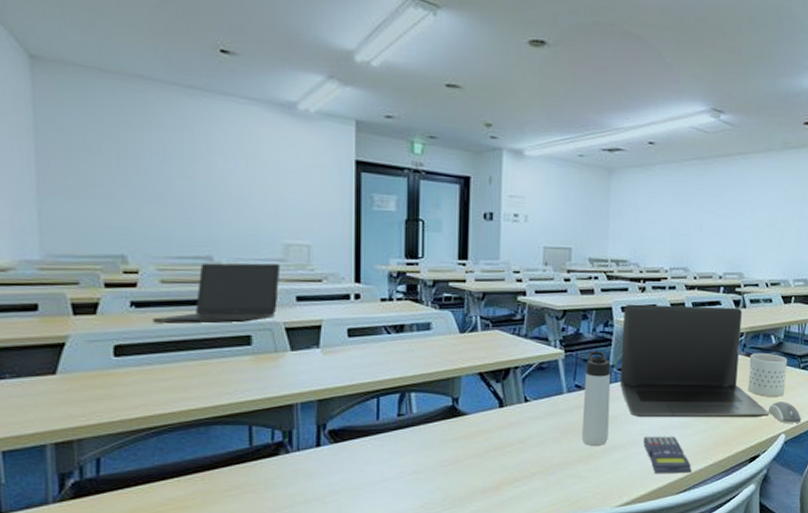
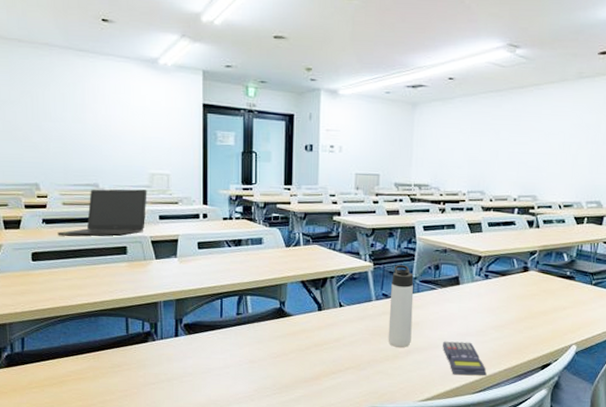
laptop computer: present [620,304,769,418] -> none [422,223,561,329]
mug: present [747,353,788,397] -> none [540,270,580,311]
computer mouse: present [768,402,802,424] -> none [560,315,593,337]

